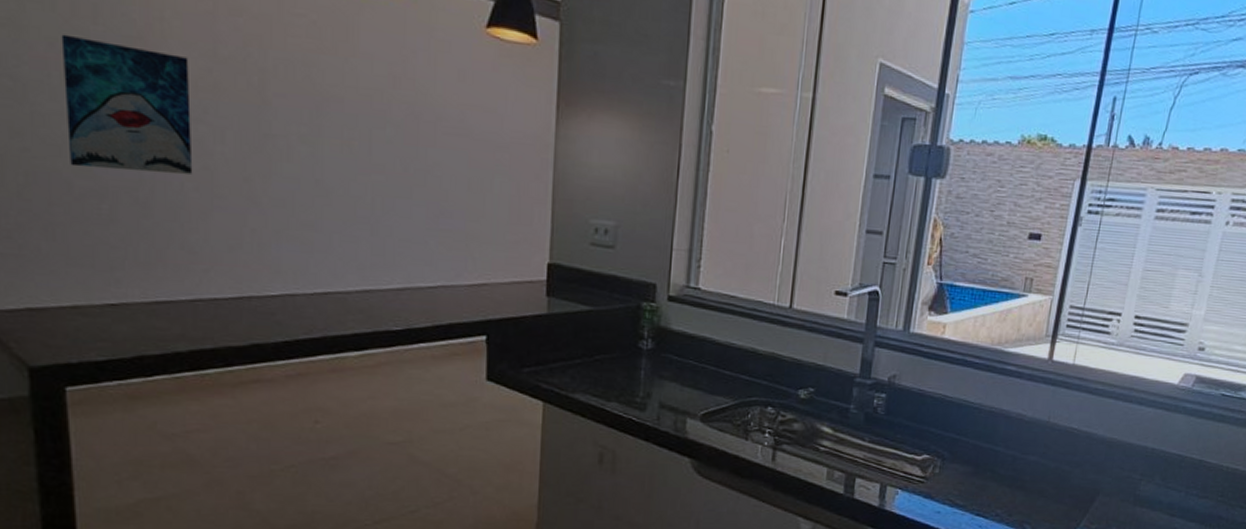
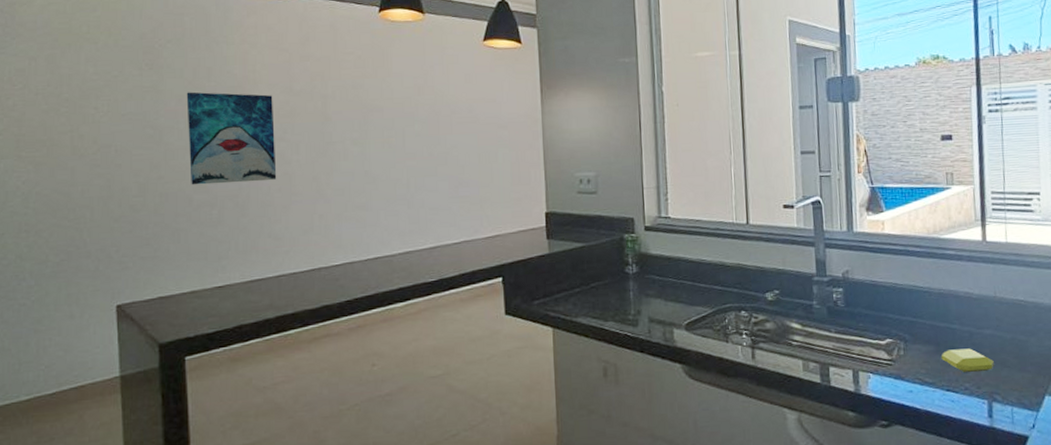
soap bar: none [977,473,1032,499] -> present [941,348,994,372]

